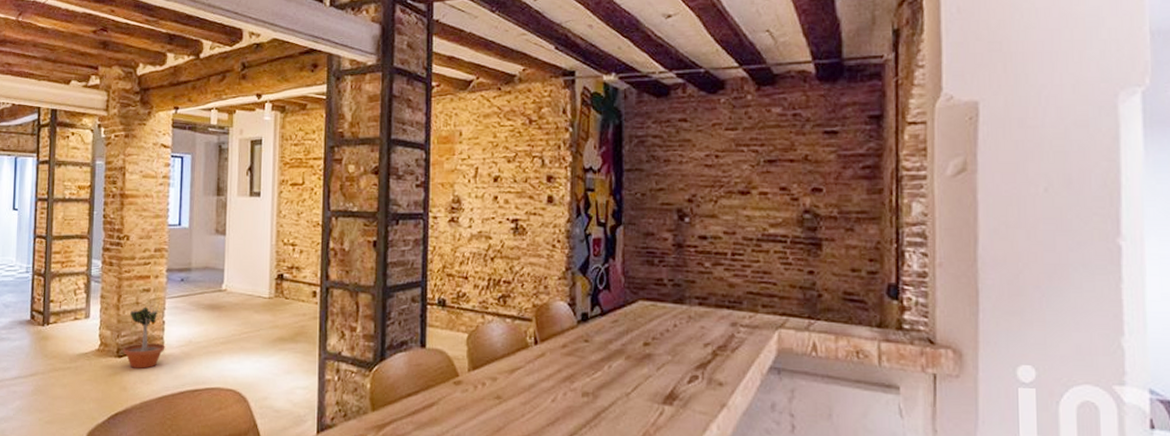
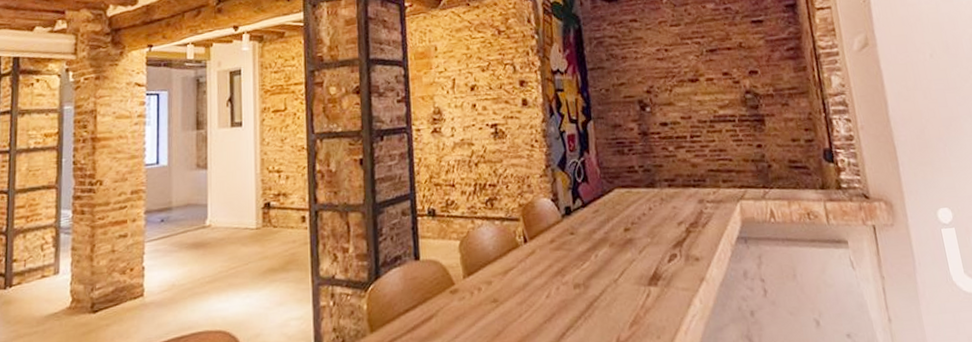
potted tree: present [122,302,165,369] -> none [97,247,146,323]

